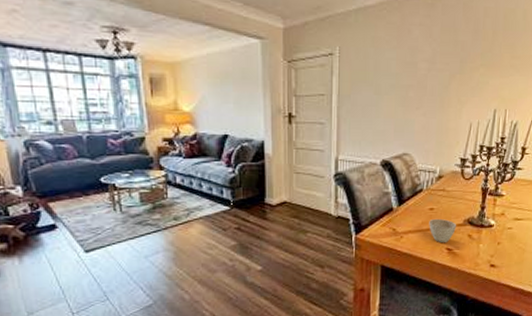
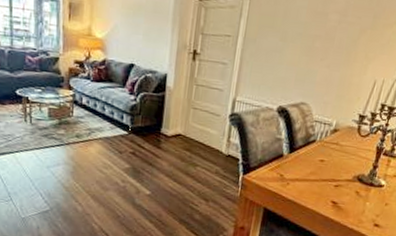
cup: present [429,218,456,243] -> none [317,170,345,196]

